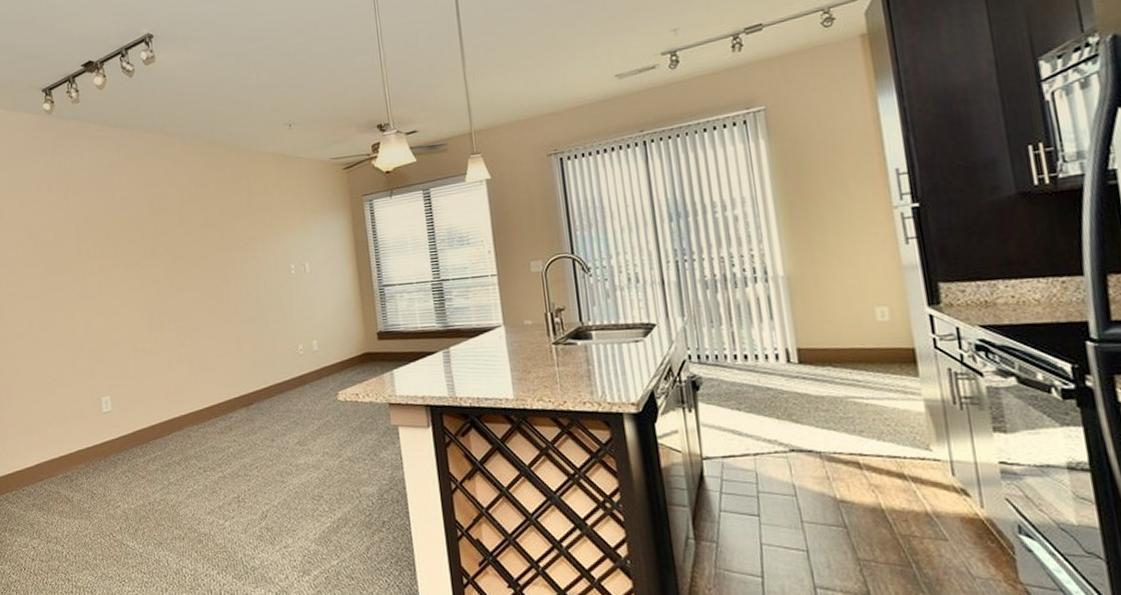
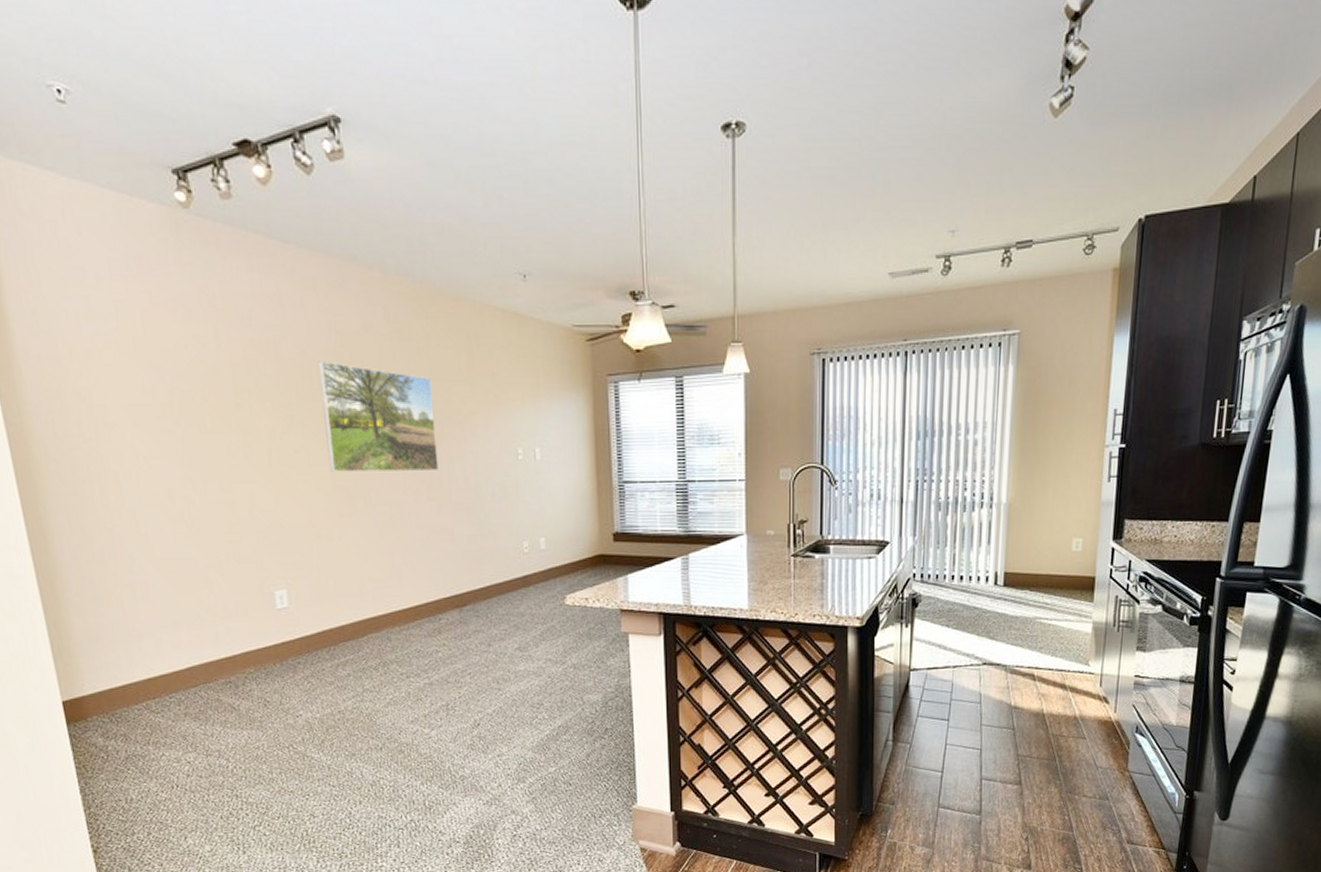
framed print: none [136,210,227,297] -> present [319,361,439,472]

